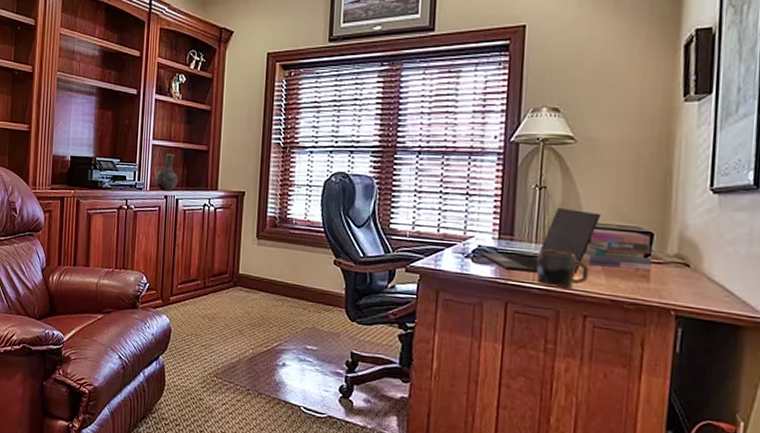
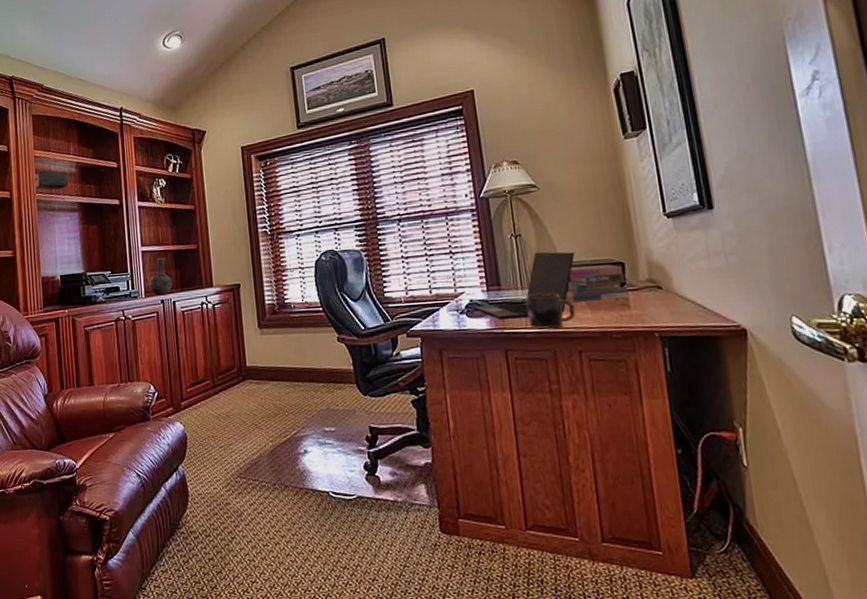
decorative box: none [55,49,91,72] -> present [33,170,69,191]

